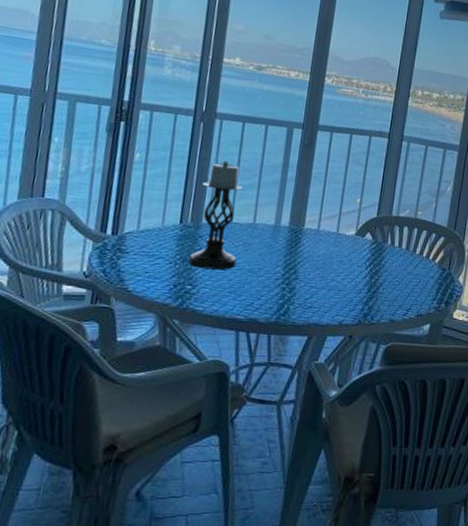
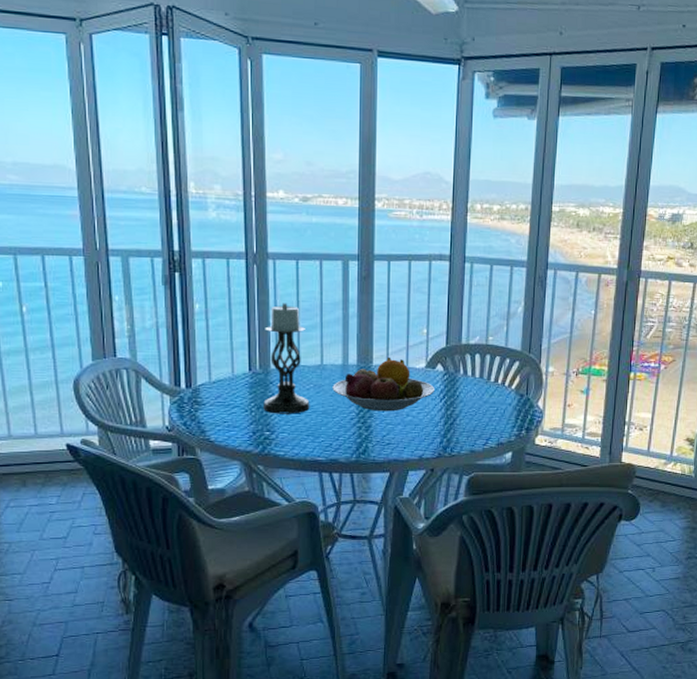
fruit bowl: none [261,221,362,275] -> present [332,356,434,412]

